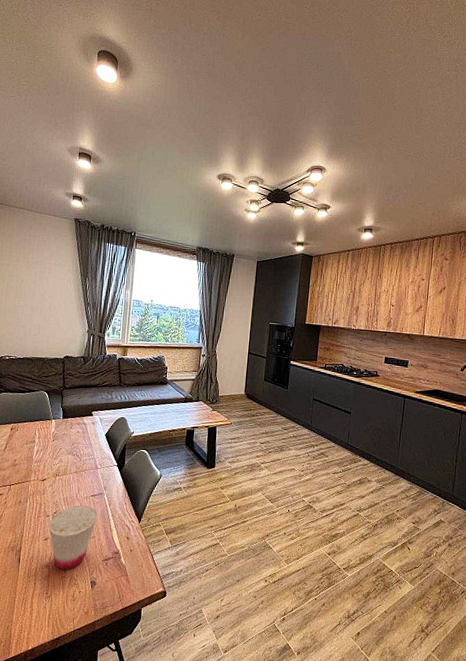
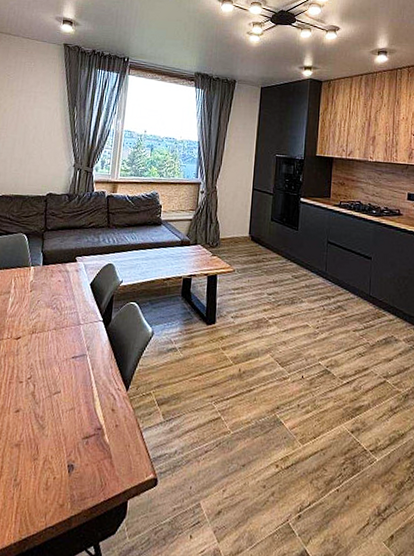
cup: present [49,505,98,570] -> none [21,369,79,450]

